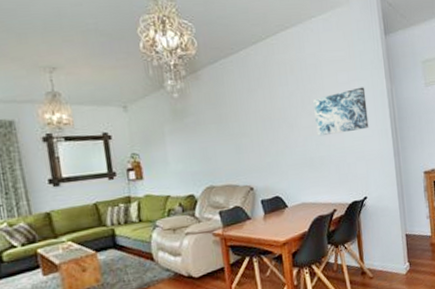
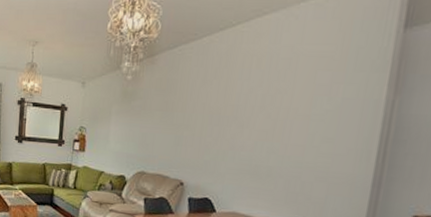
wall art: present [313,87,369,137] -> none [271,93,353,146]

